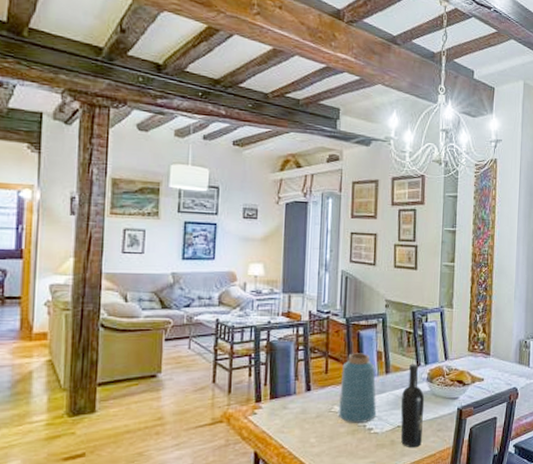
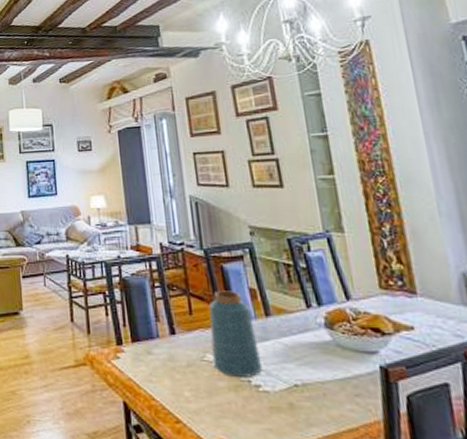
wine bottle: present [400,364,425,448] -> none [291,304,334,417]

